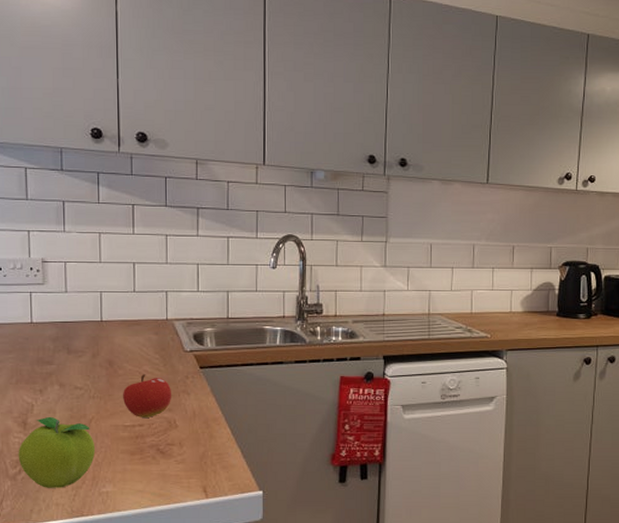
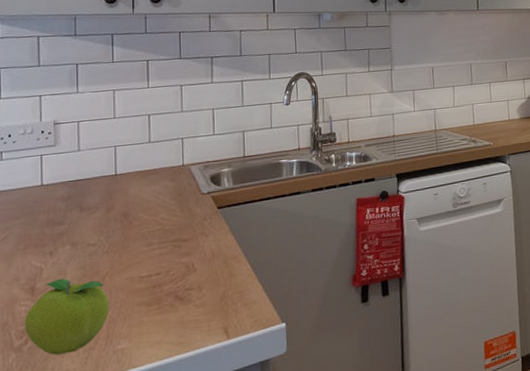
fruit: present [123,374,171,418] -> none [139,222,189,266]

